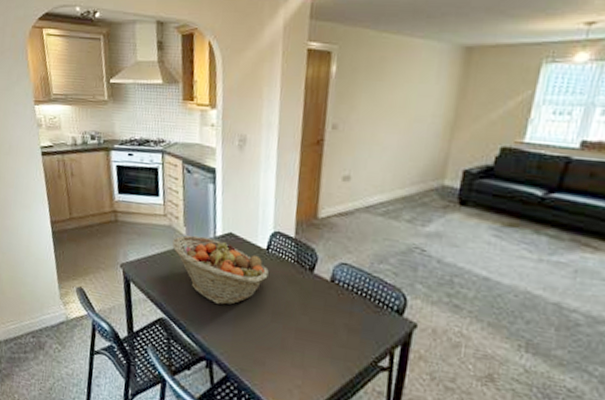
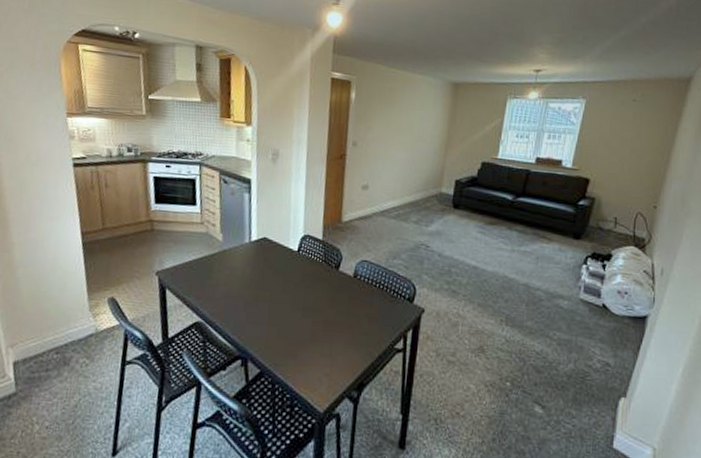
fruit basket: present [172,235,269,305] -> none [209,241,300,305]

